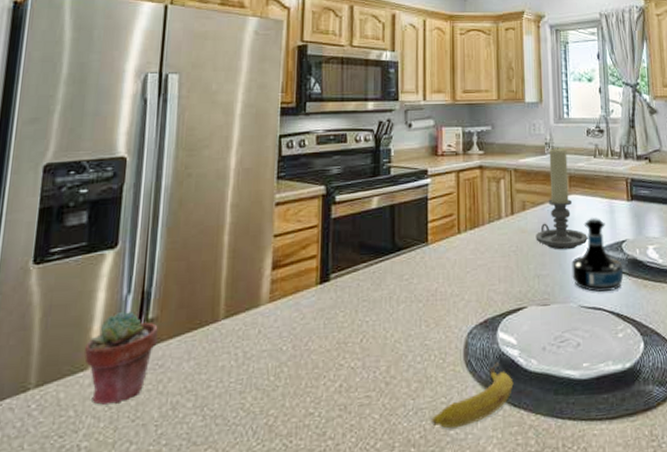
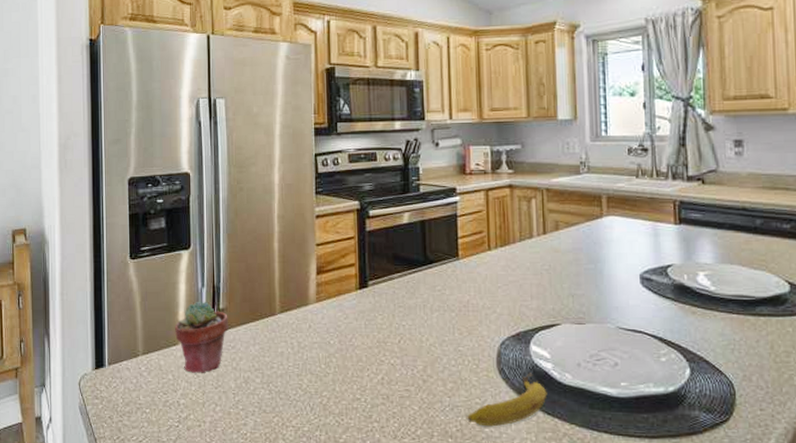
candle holder: present [535,147,588,250] -> none [570,166,628,271]
tequila bottle: present [571,218,623,292] -> none [609,241,667,315]

